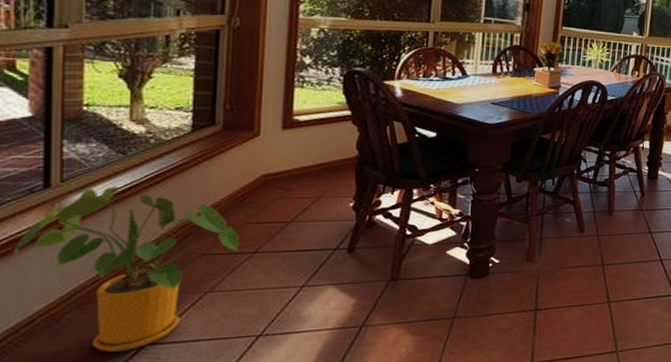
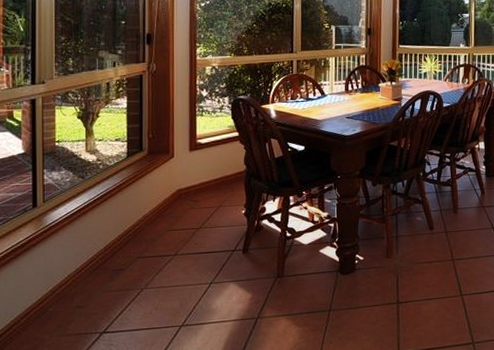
house plant: present [12,186,239,352] -> none [14,204,163,339]

